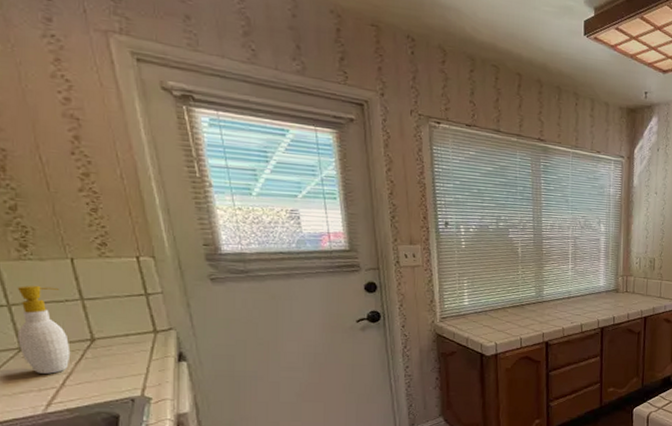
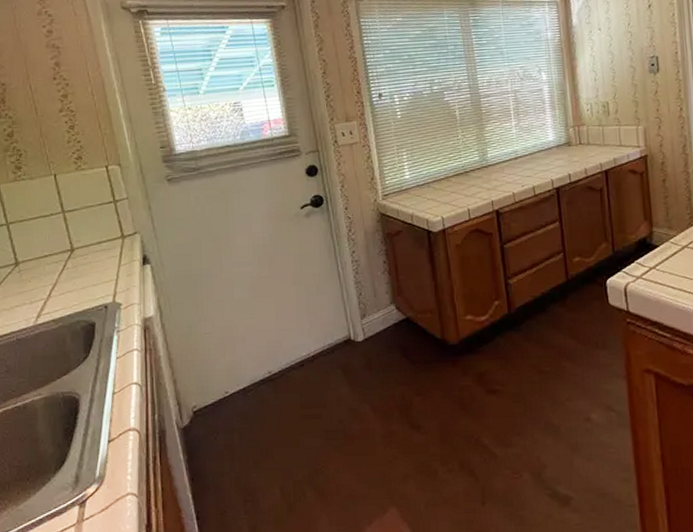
soap bottle: present [17,285,71,374] -> none [13,202,55,287]

